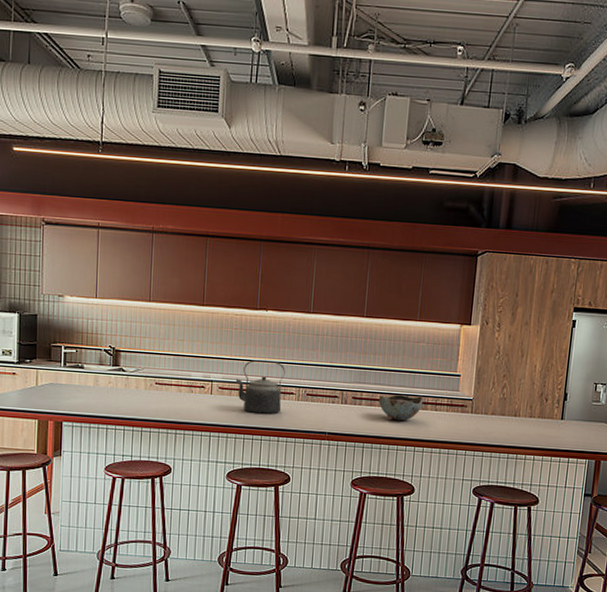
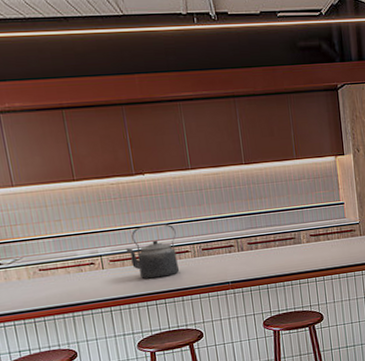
bowl: present [379,394,424,421] -> none [273,228,315,258]

